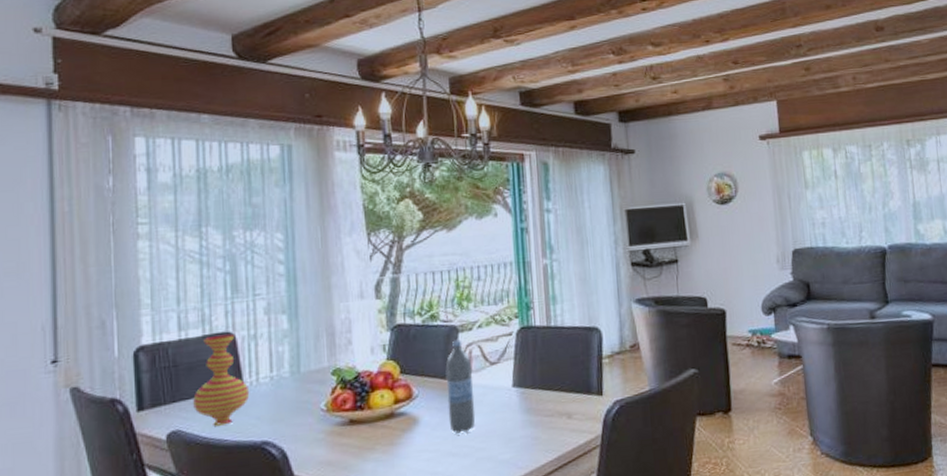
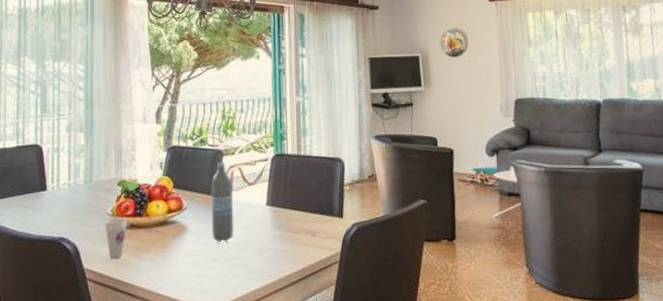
vase: present [193,333,250,426] -> none [7,146,52,222]
cup: none [318,412,346,463] -> present [105,217,128,260]

